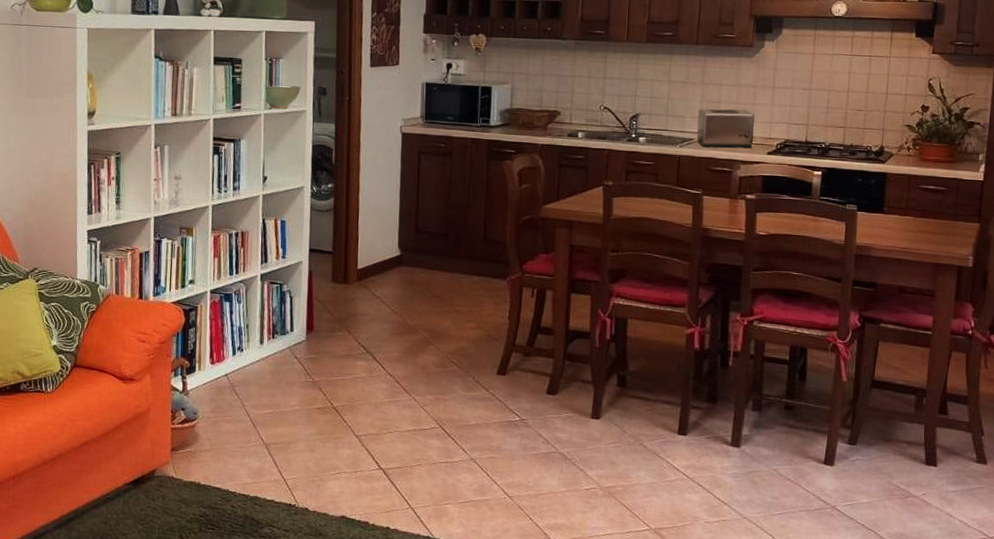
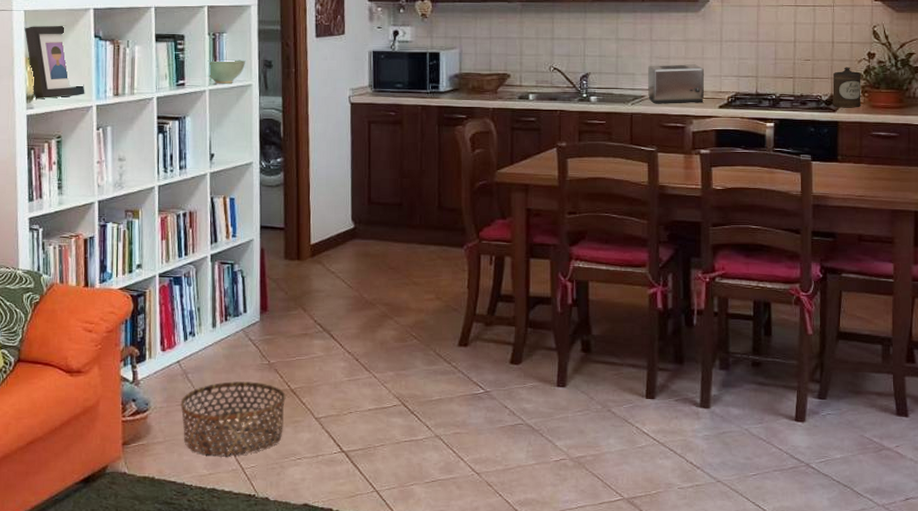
picture frame: none [87,44,145,116] -> present [24,25,85,99]
basket: none [227,396,328,467] -> present [180,381,286,456]
canister: none [882,119,913,161] -> present [832,67,861,108]

